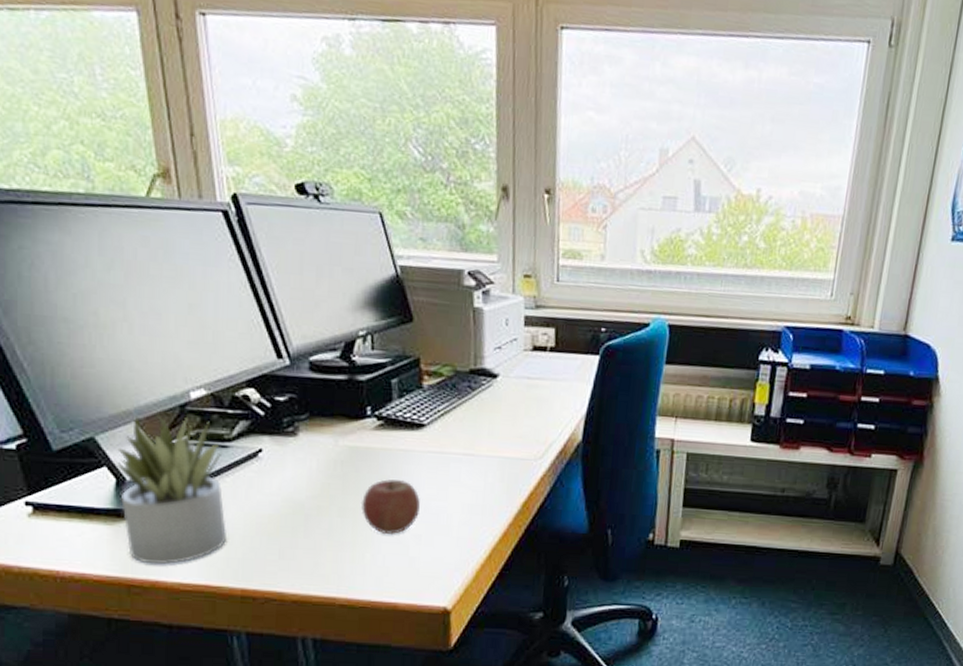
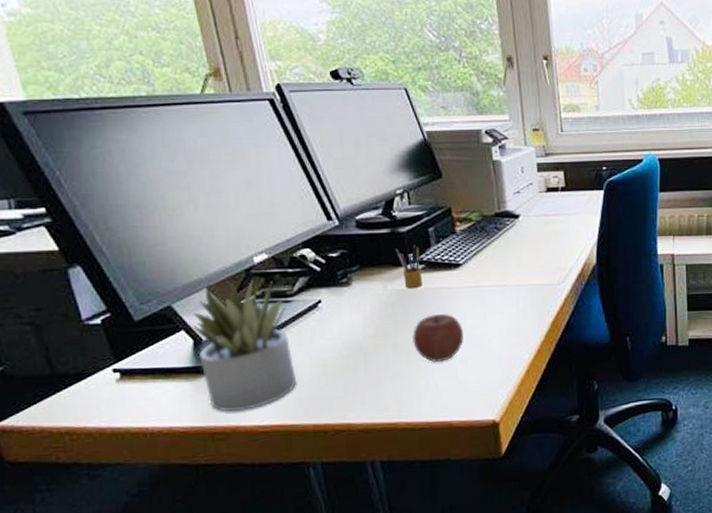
pencil box: none [351,396,379,448] -> present [395,244,423,289]

